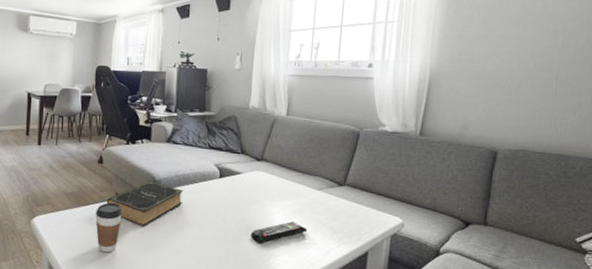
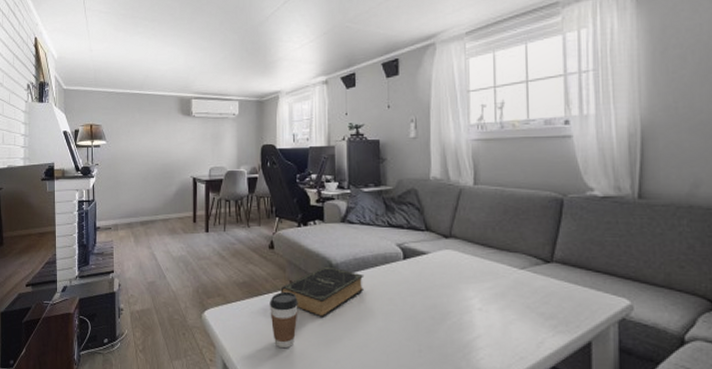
remote control: present [251,221,308,243] -> none [446,307,513,334]

